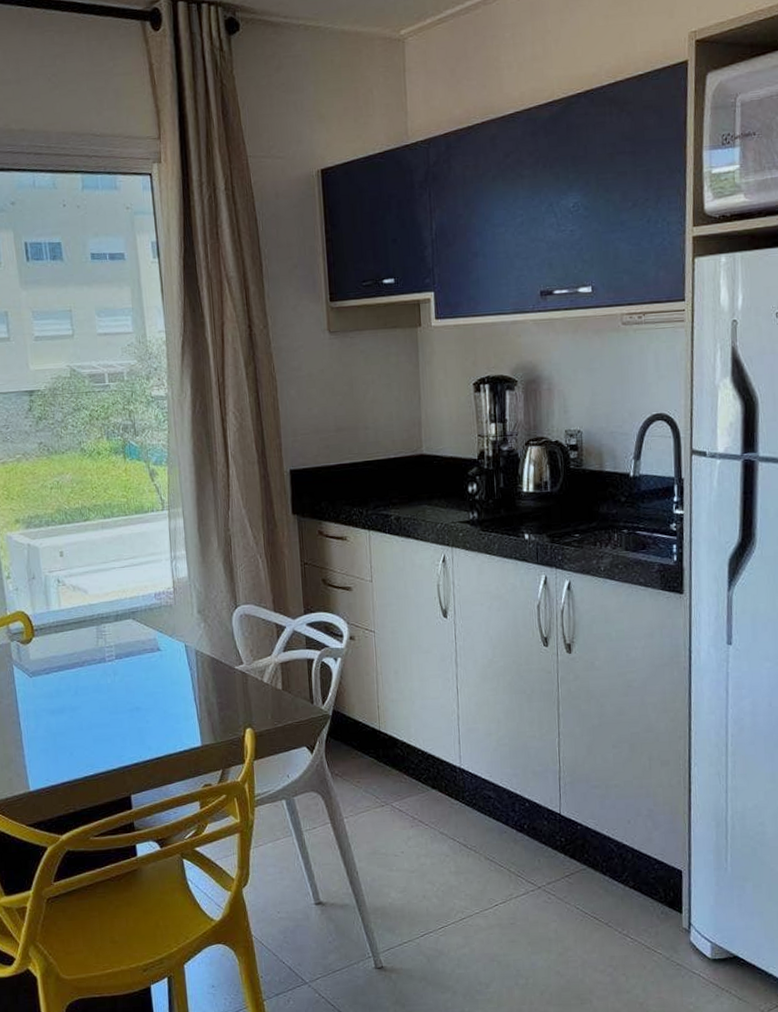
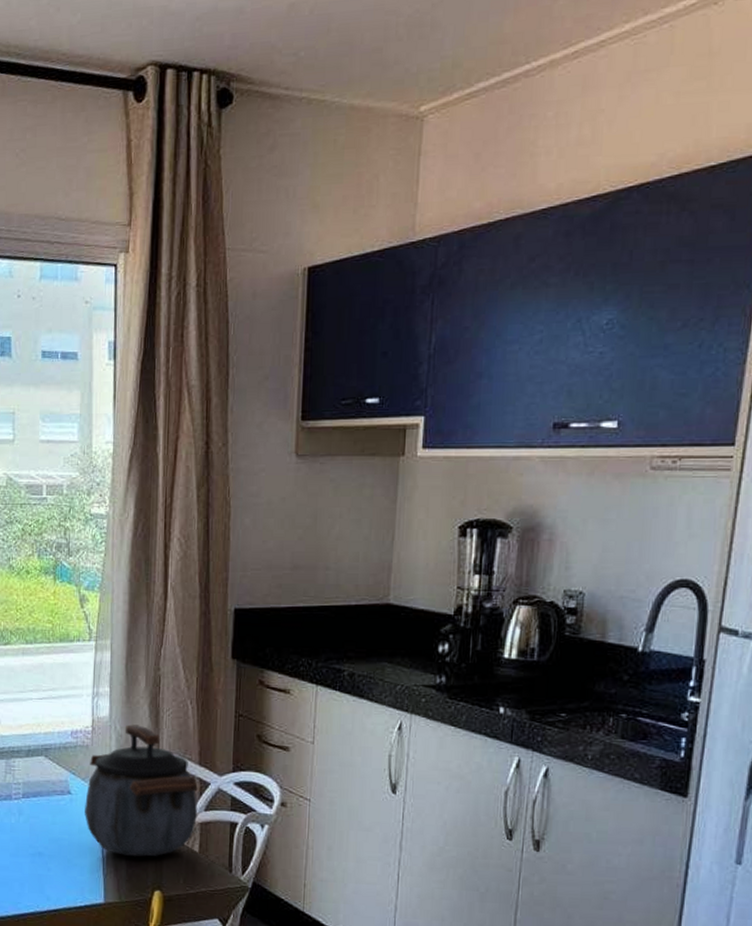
kettle: none [174,581,278,701] -> present [85,724,198,857]

